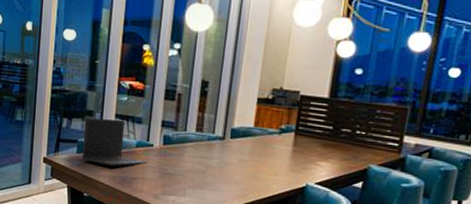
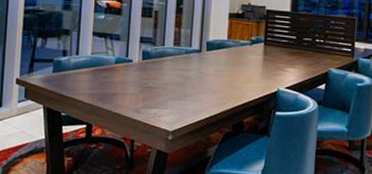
laptop: present [82,117,148,166] -> none [59,36,128,83]

